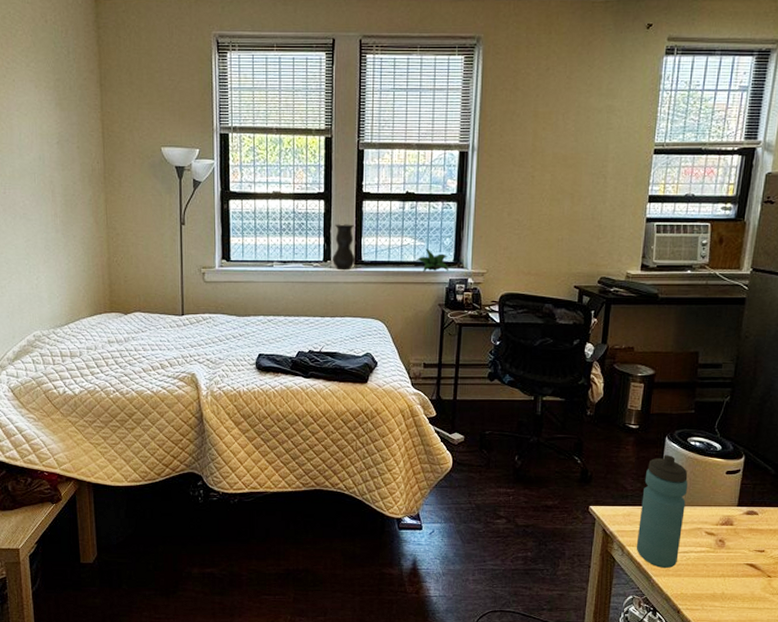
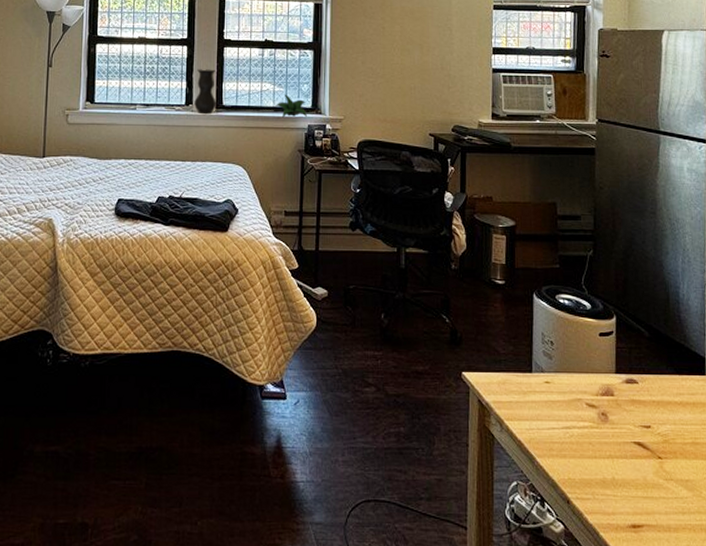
water bottle: present [636,455,688,569] -> none [515,314,562,448]

